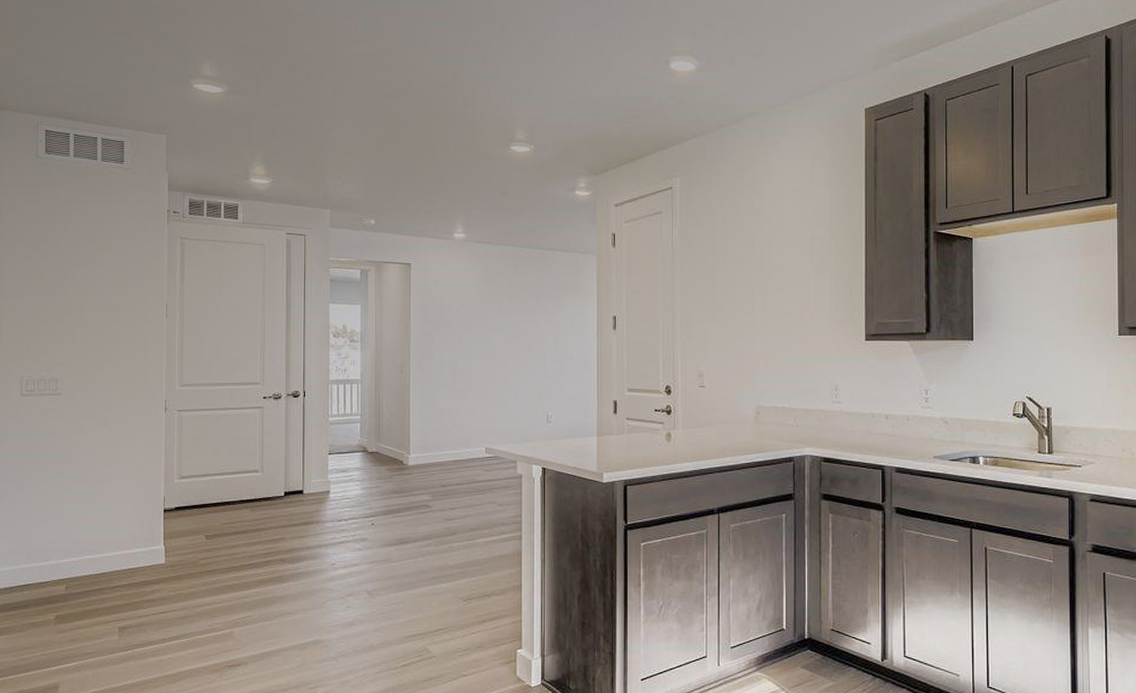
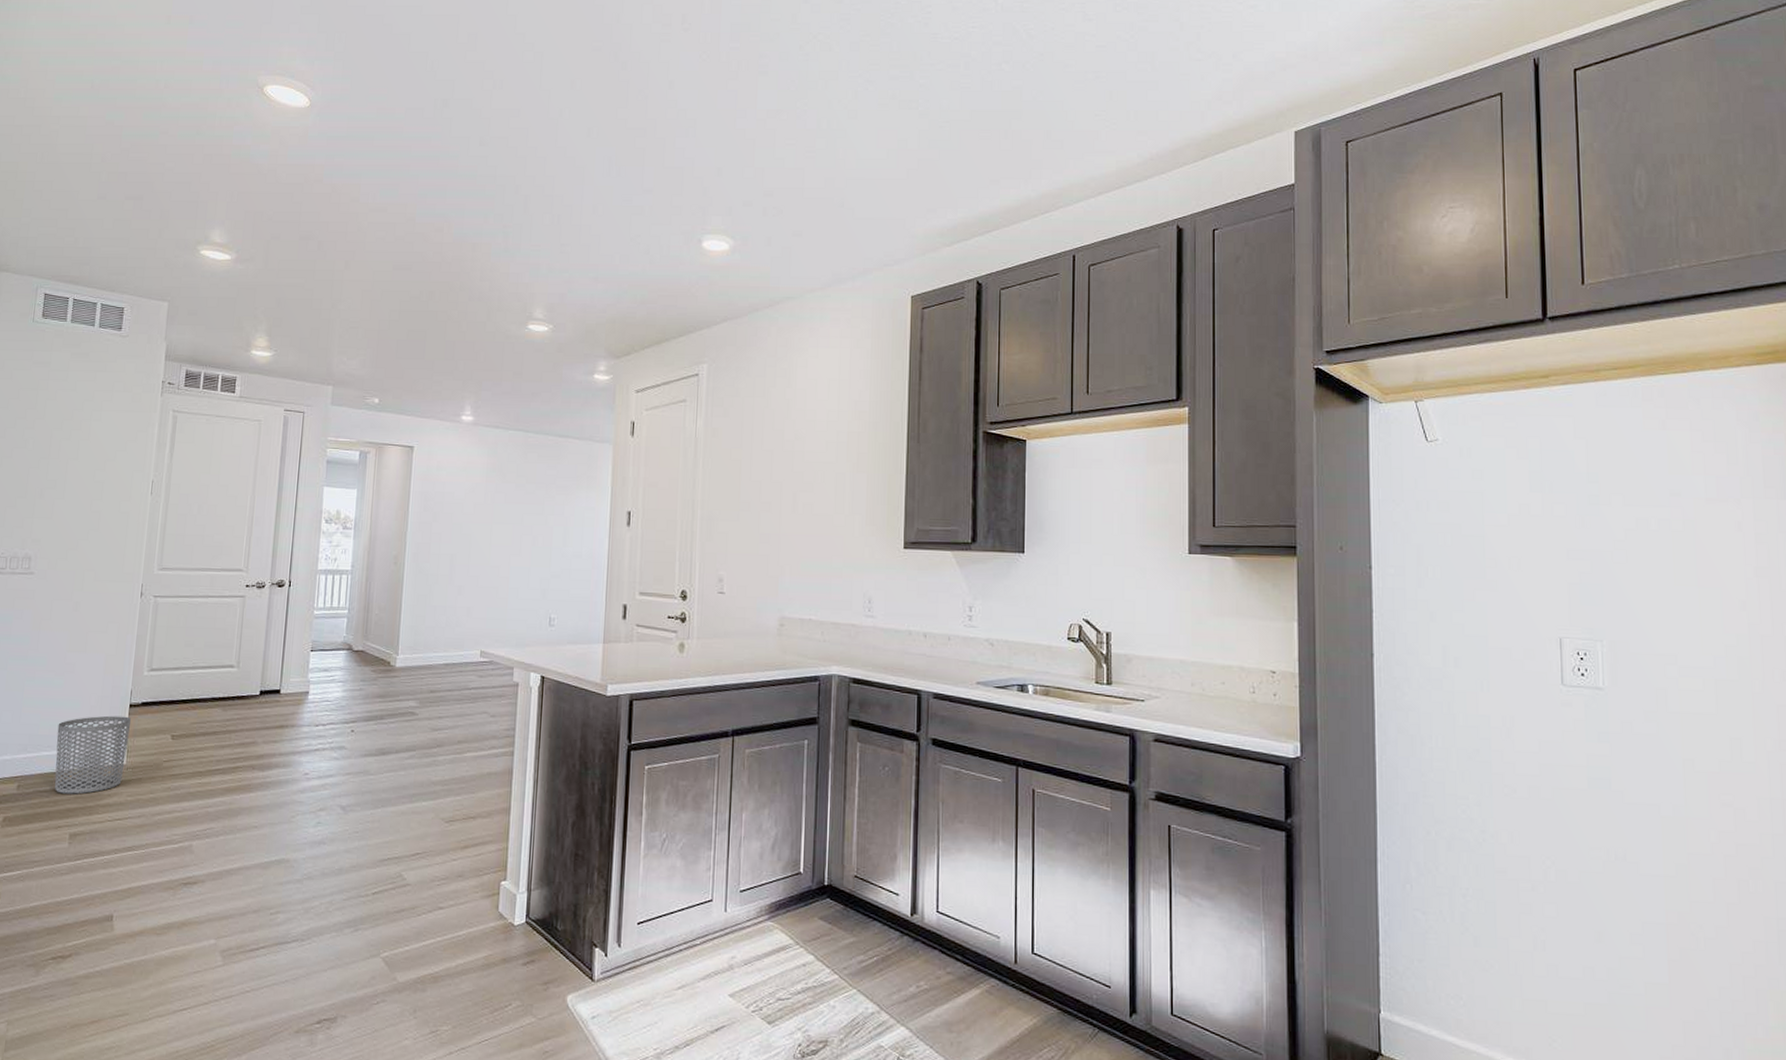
waste bin: none [98,520,167,592] -> present [54,715,132,794]

